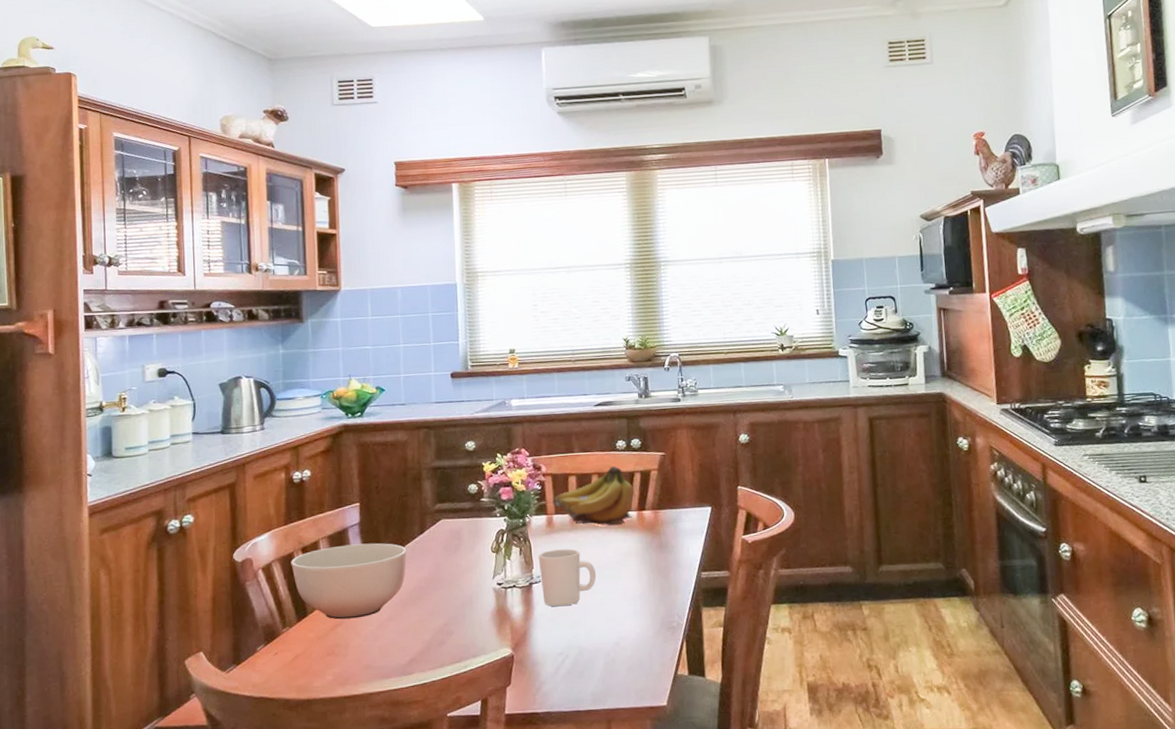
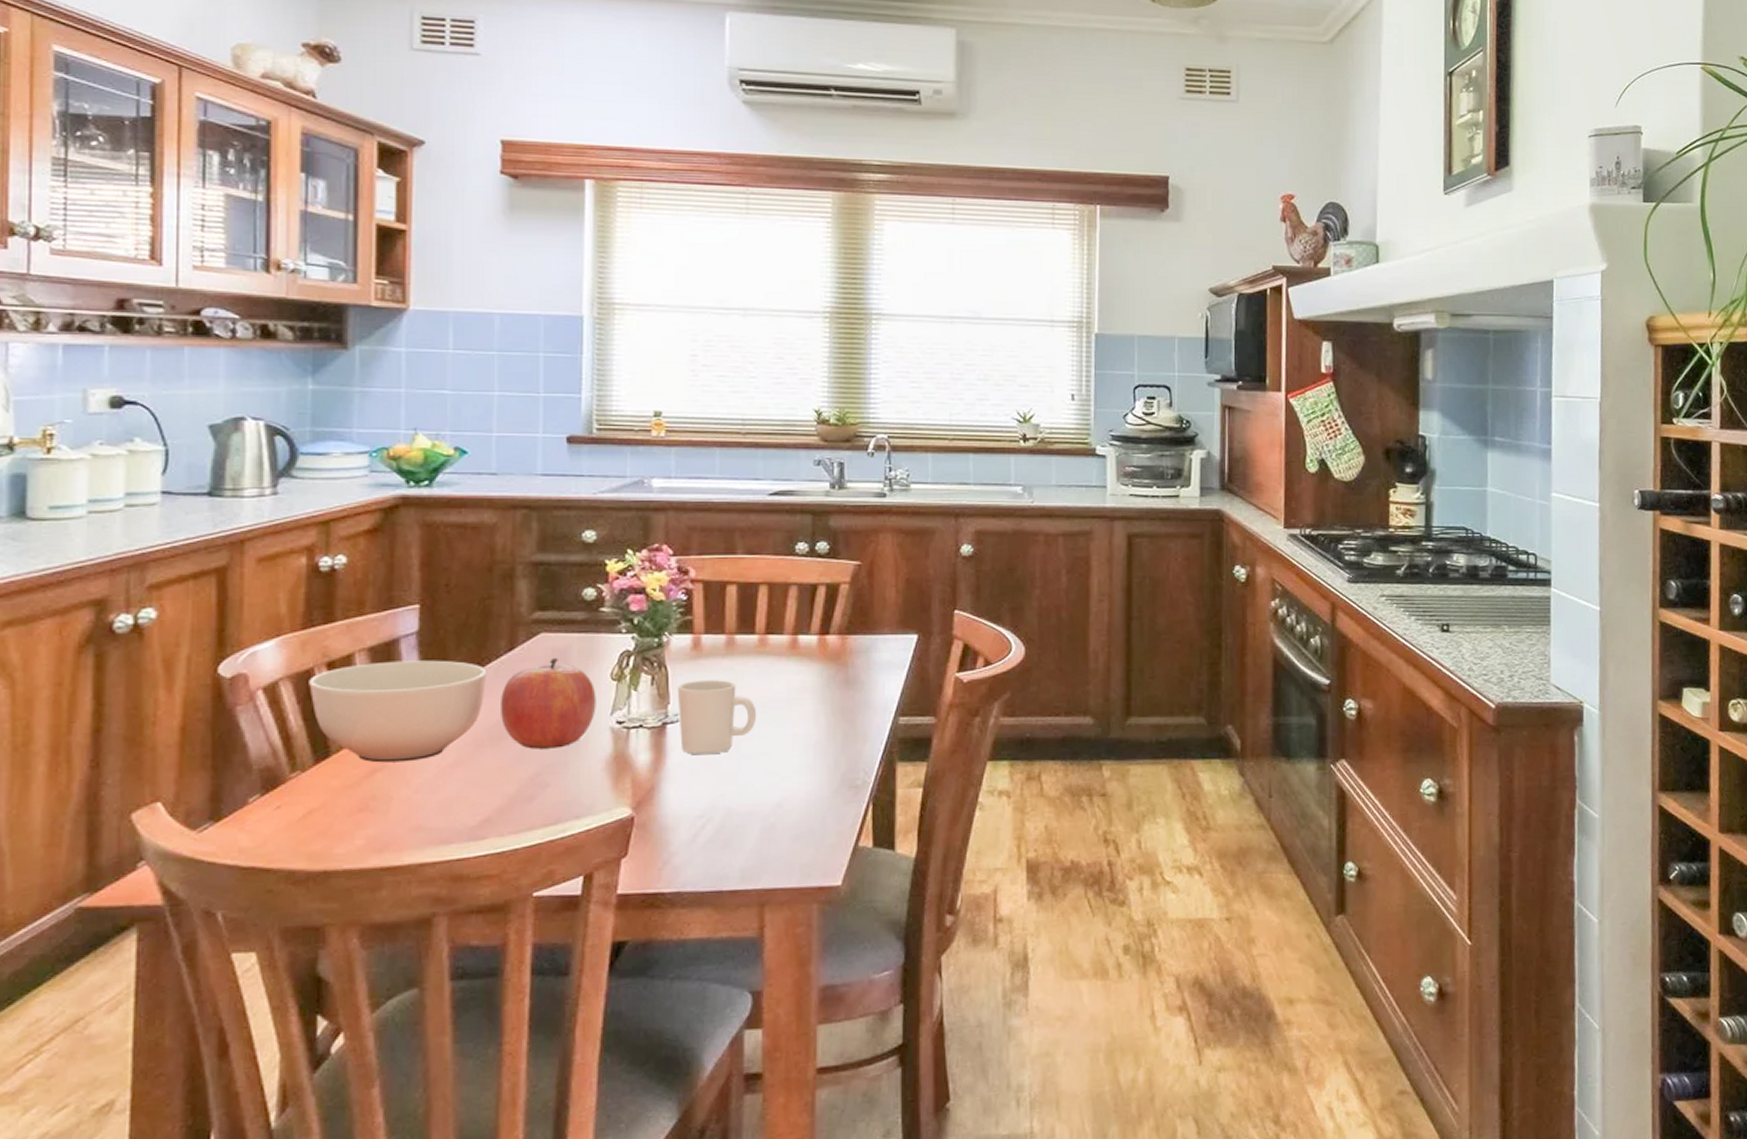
fruit: none [417,537,483,606] -> present [501,657,596,749]
fruit: present [552,466,635,526] -> none [702,576,816,651]

